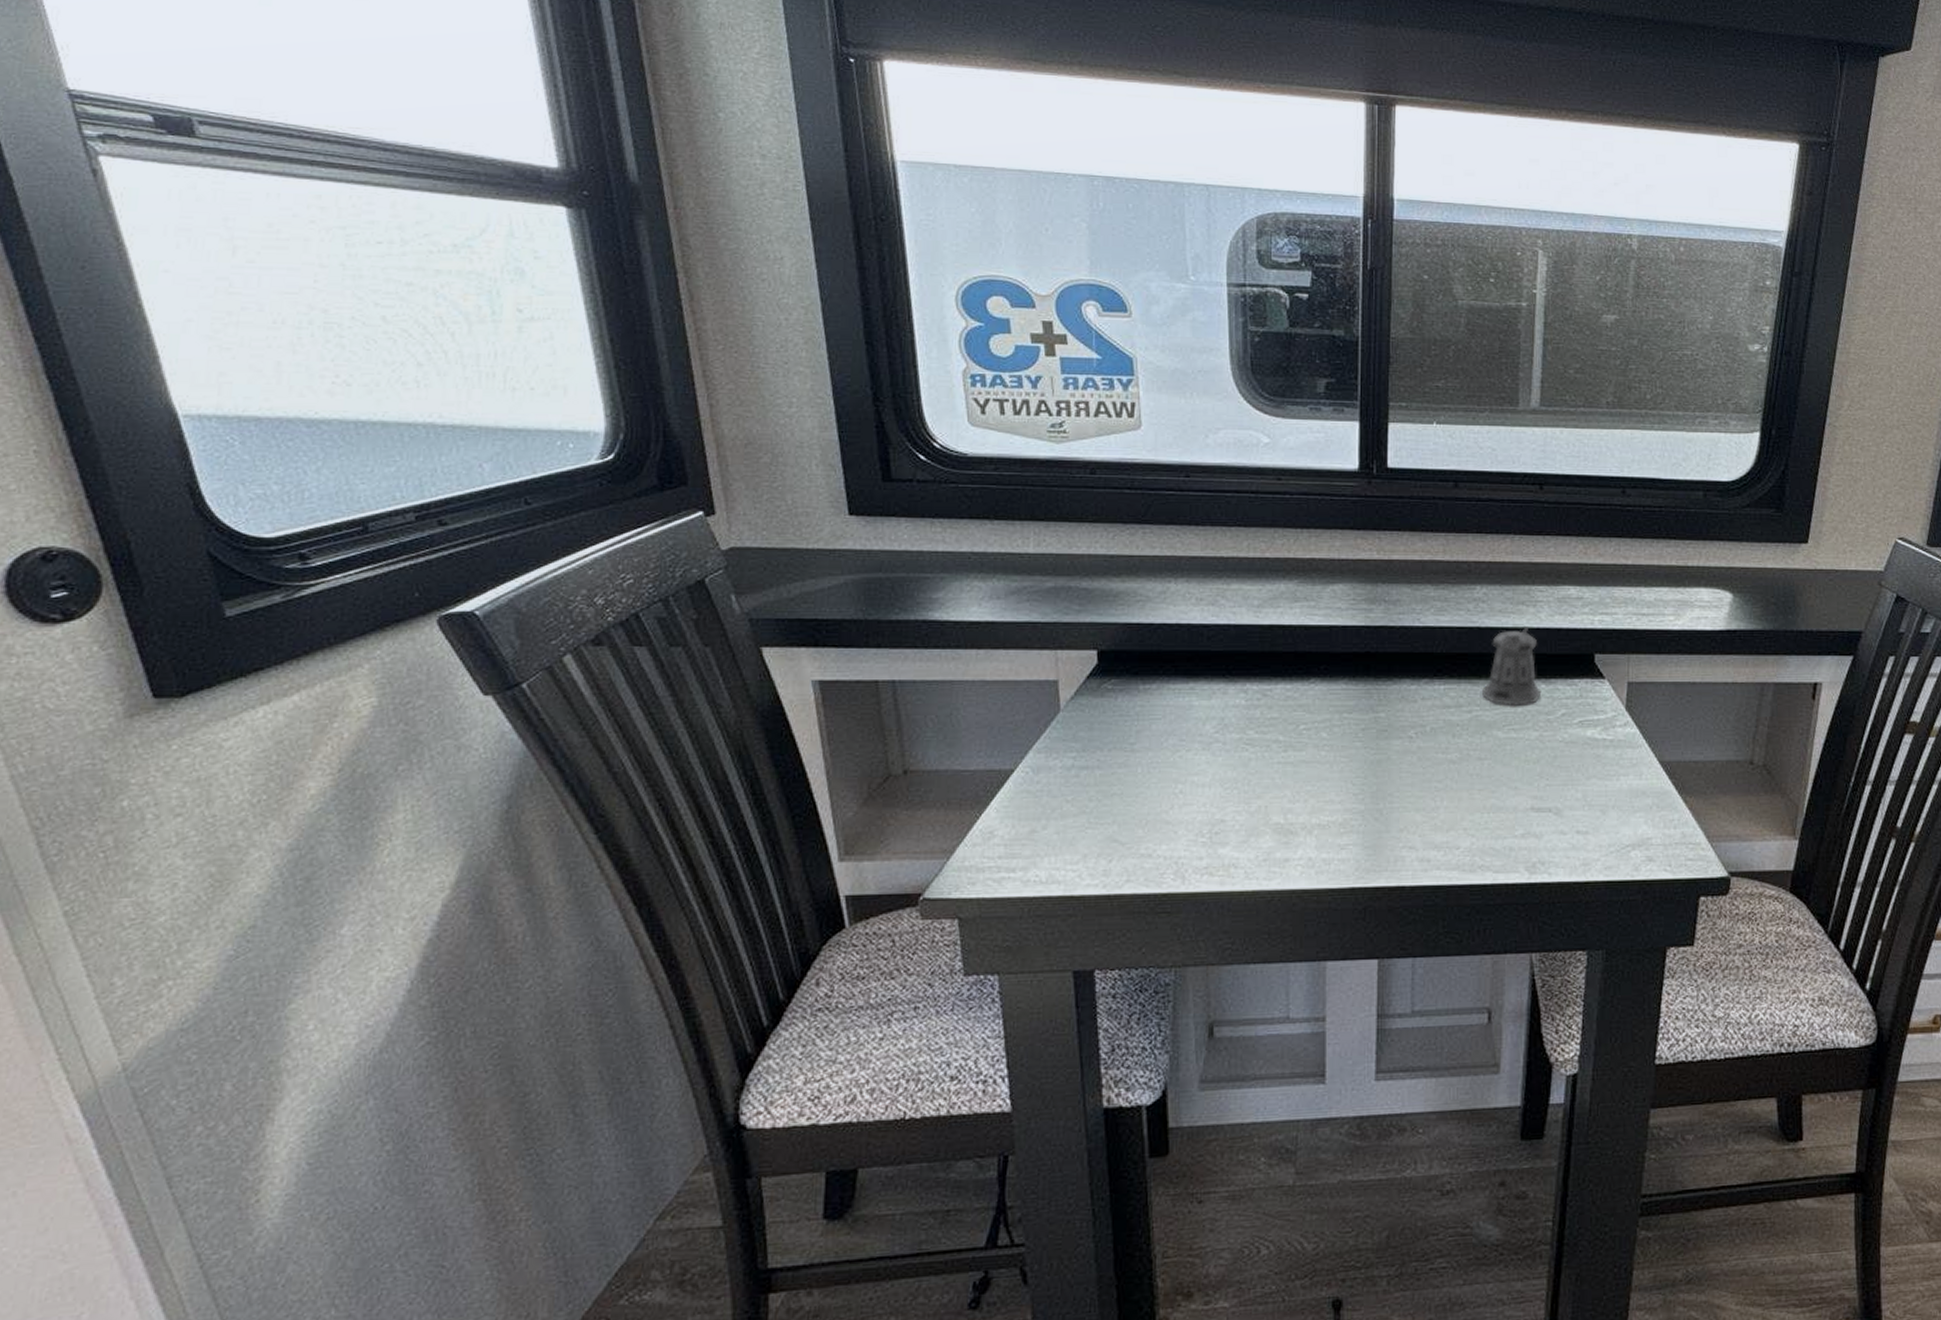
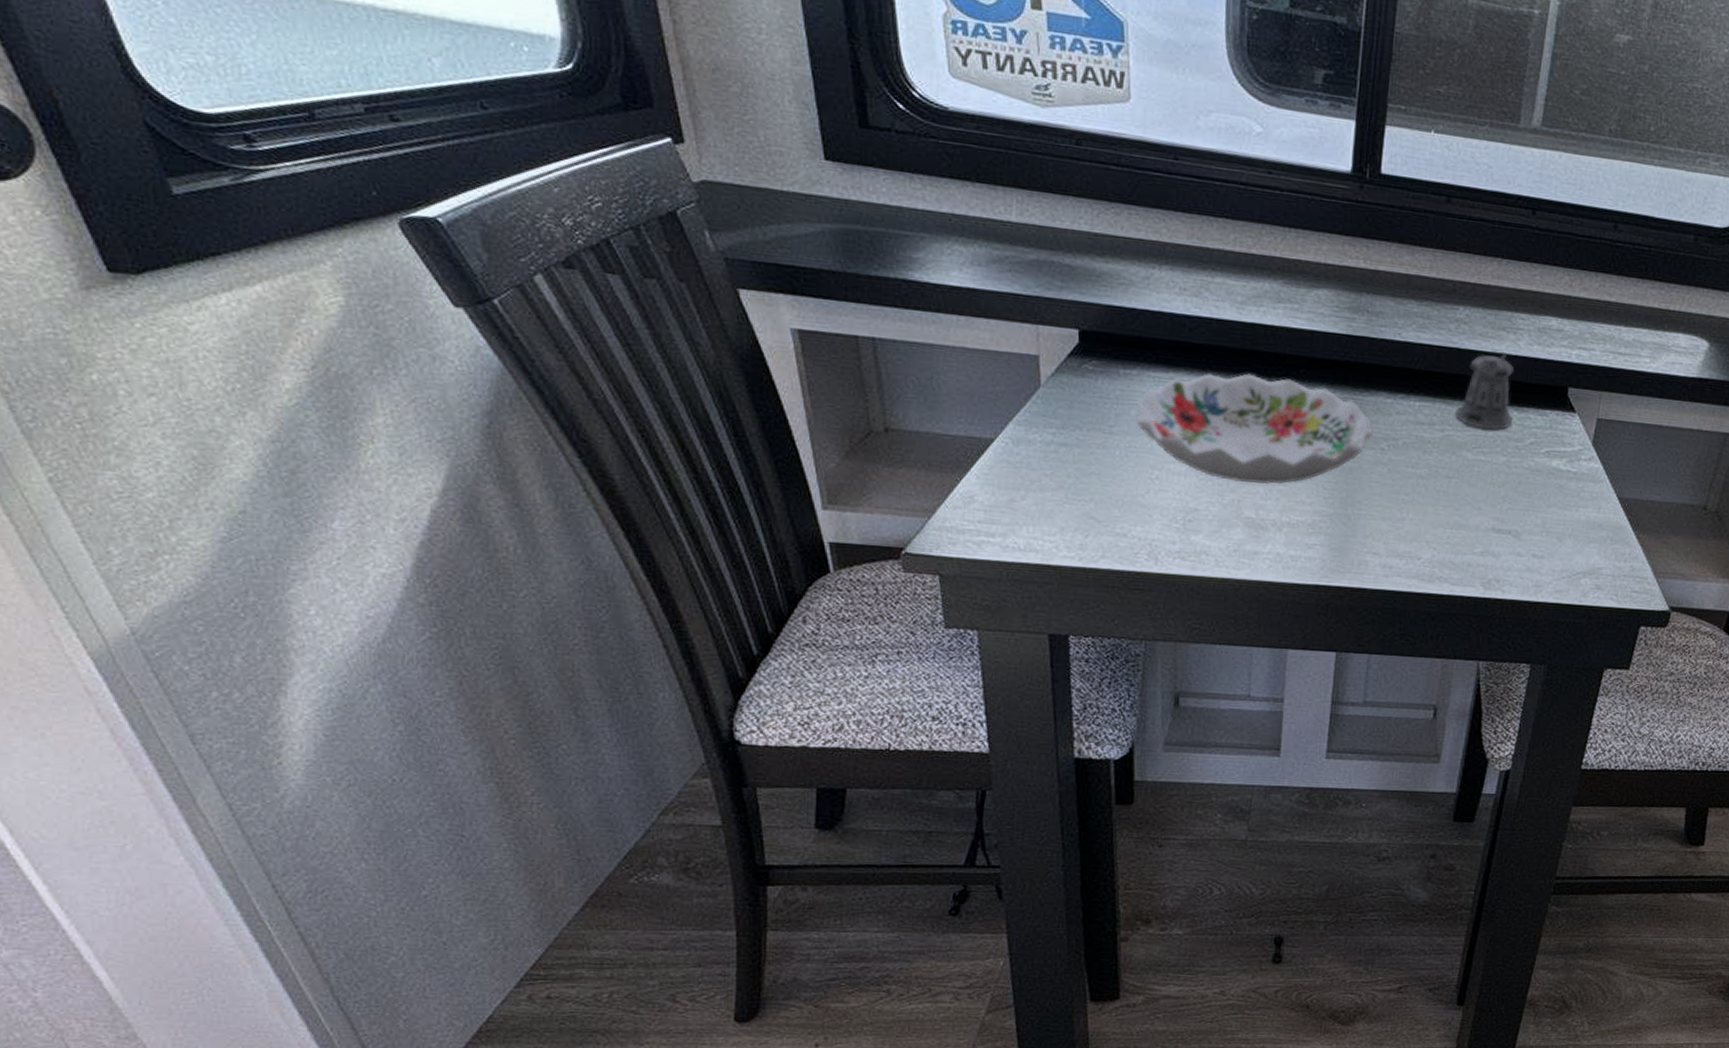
decorative bowl: none [1157,675,1399,787] -> present [1135,373,1373,485]

